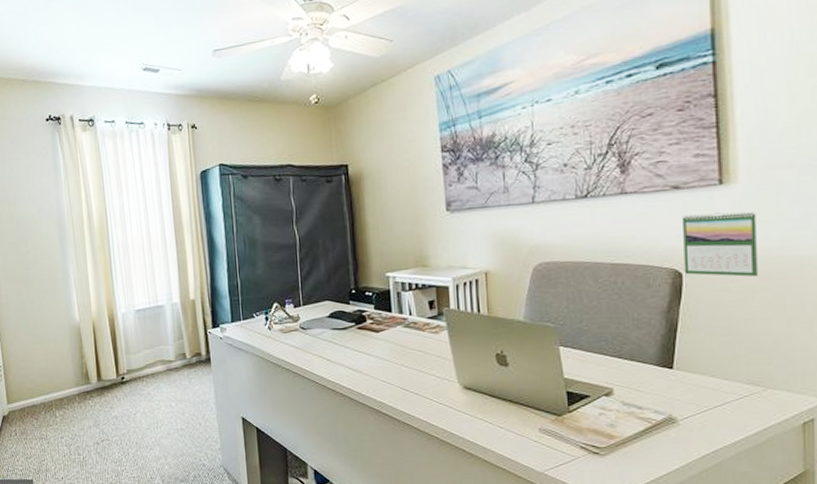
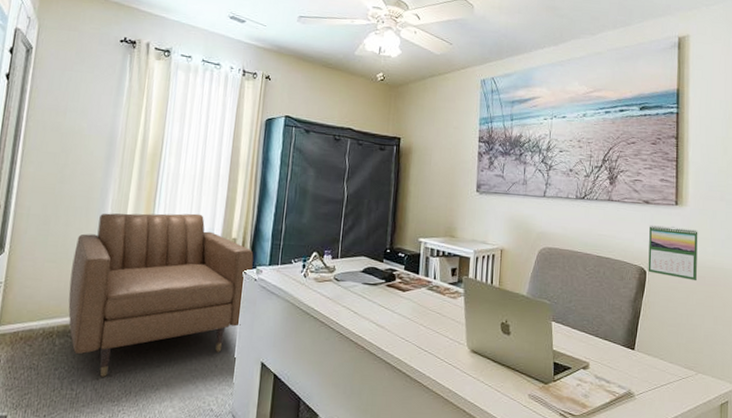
armchair: none [52,280,216,442] -> present [68,213,254,377]

